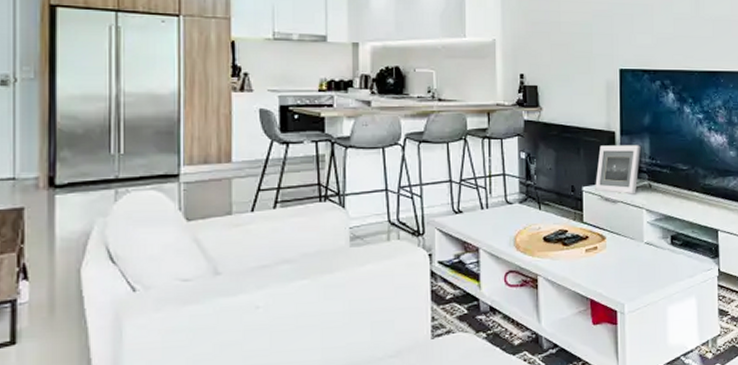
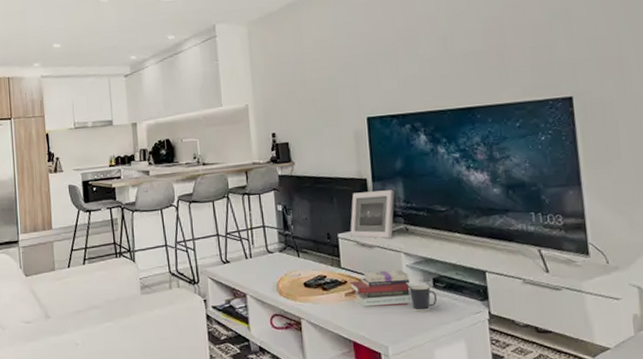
books: none [591,226,650,264] -> present [349,270,412,307]
mug: none [649,242,674,269] -> present [409,285,438,312]

